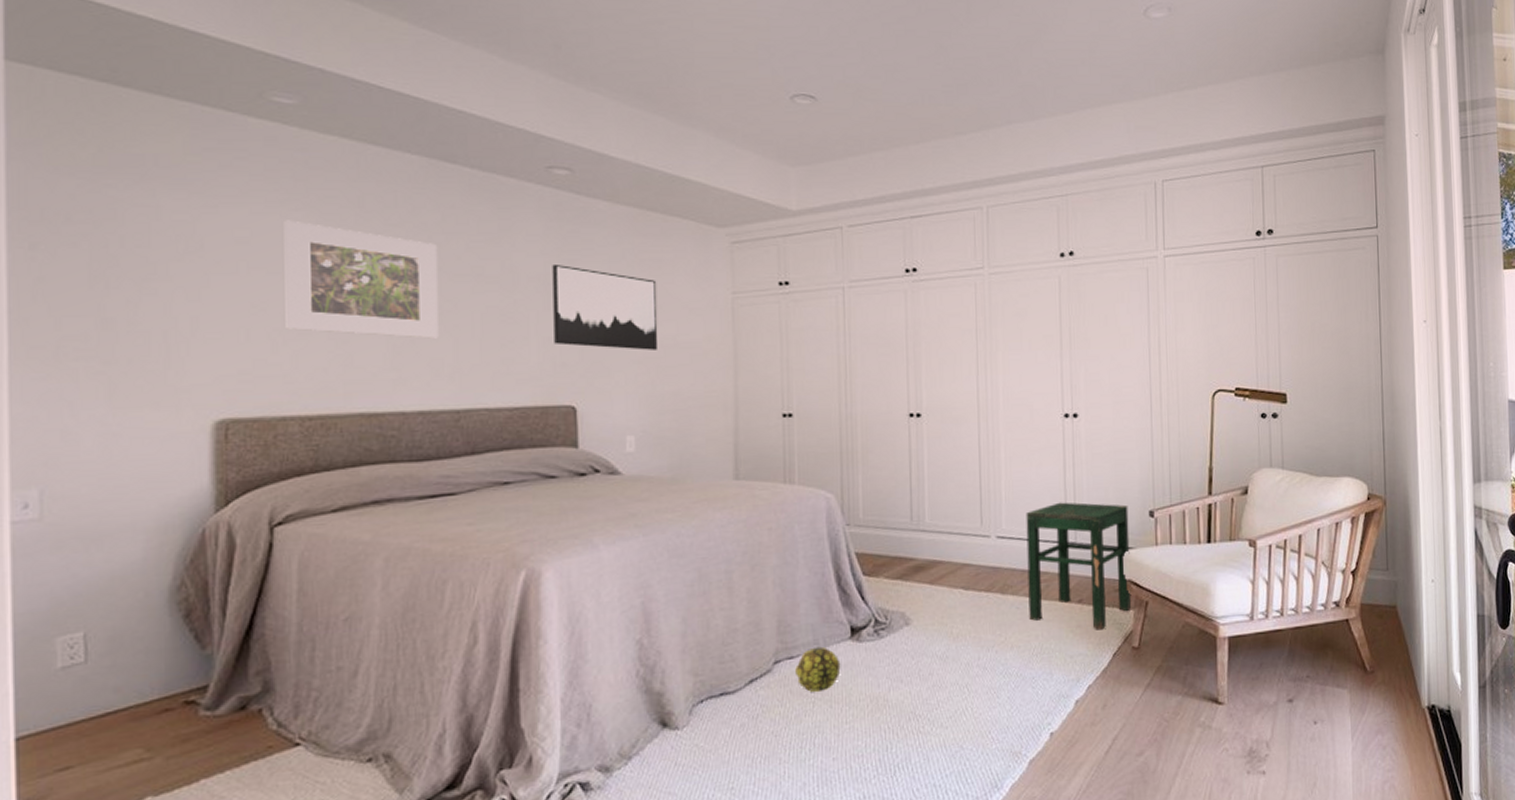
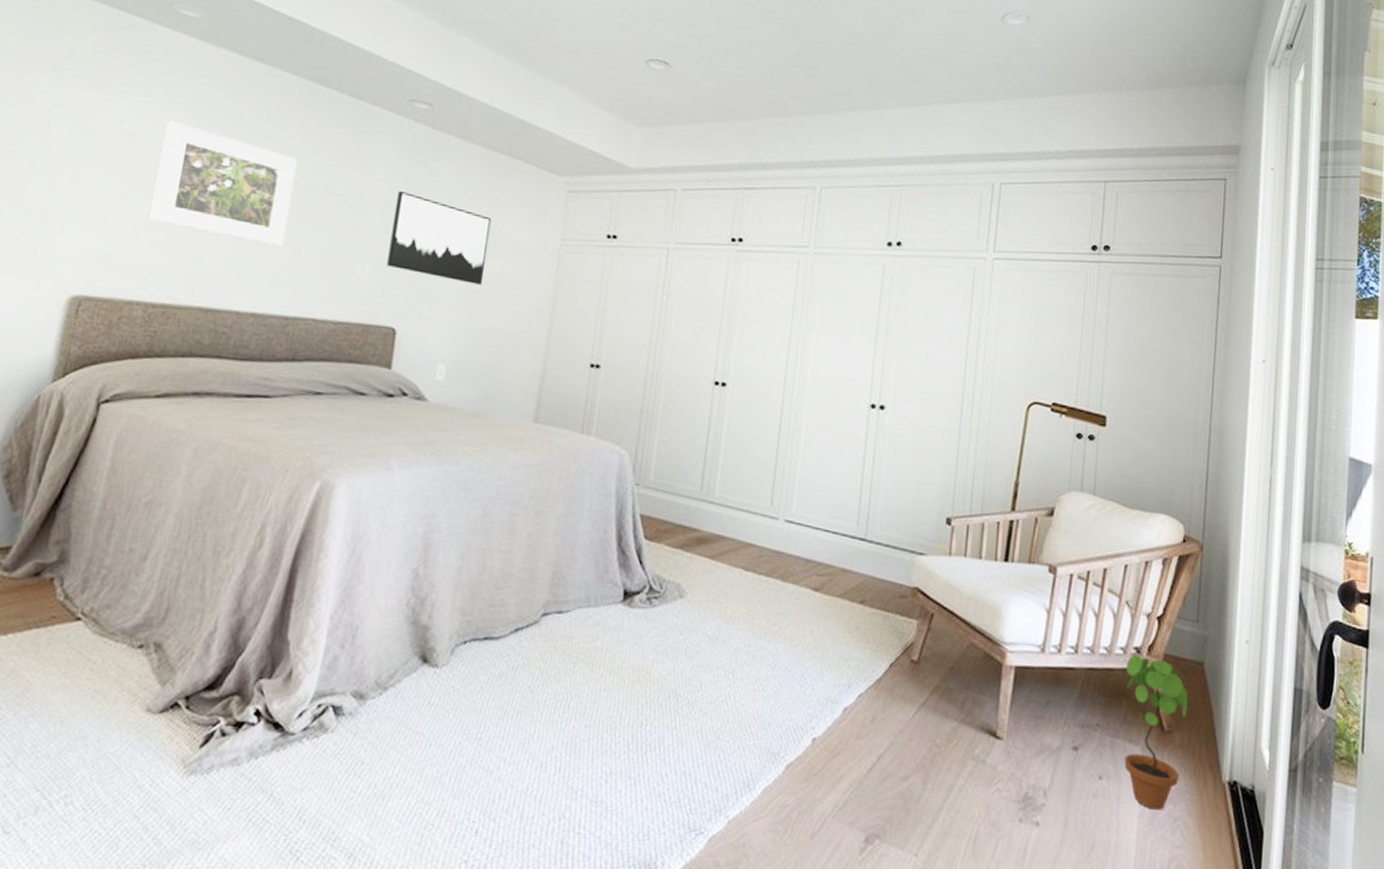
decorative ball: present [795,646,841,692] -> none [562,605,609,653]
stool: present [1026,502,1132,630] -> none [807,494,925,636]
potted plant: none [1327,608,1386,743] -> present [1124,654,1188,810]

